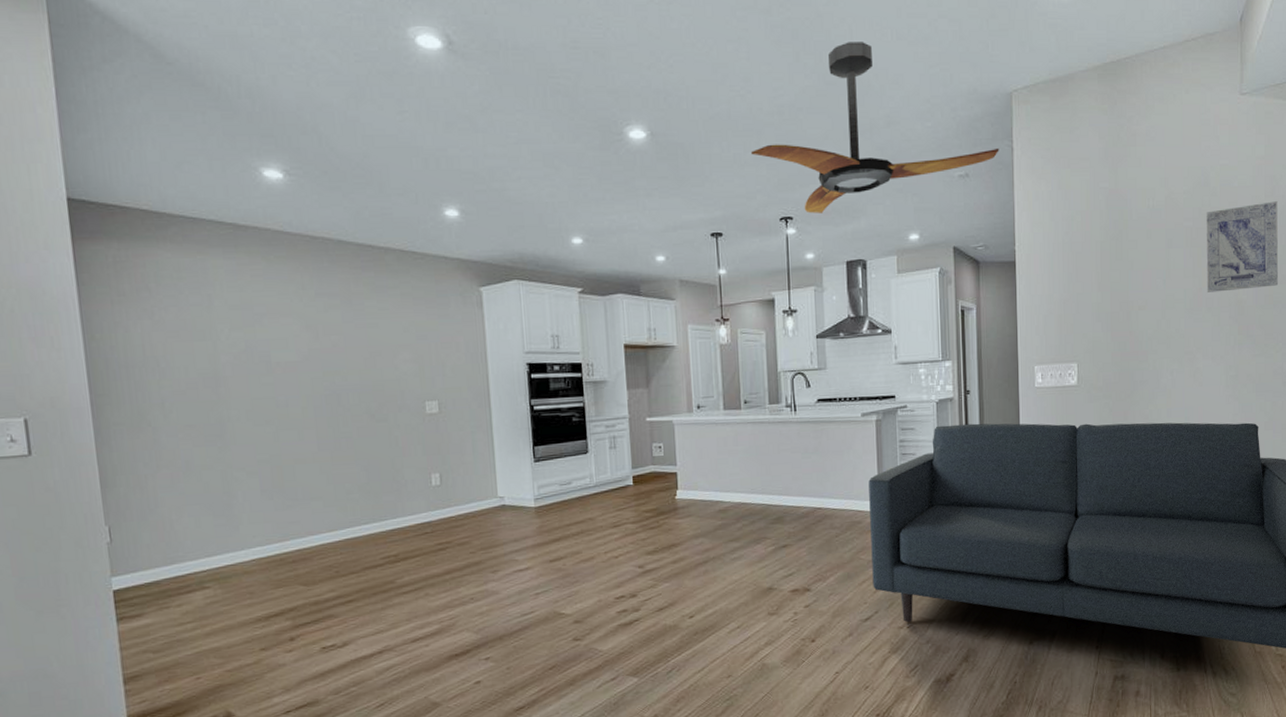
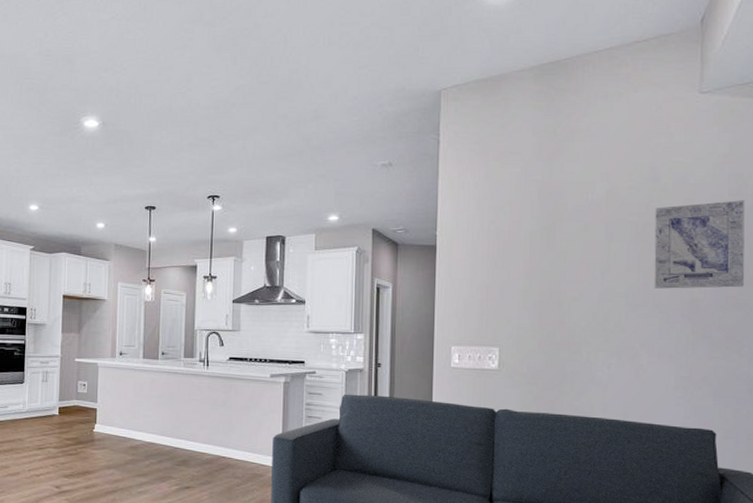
ceiling fan: present [750,42,999,214] -> none [186,47,425,193]

